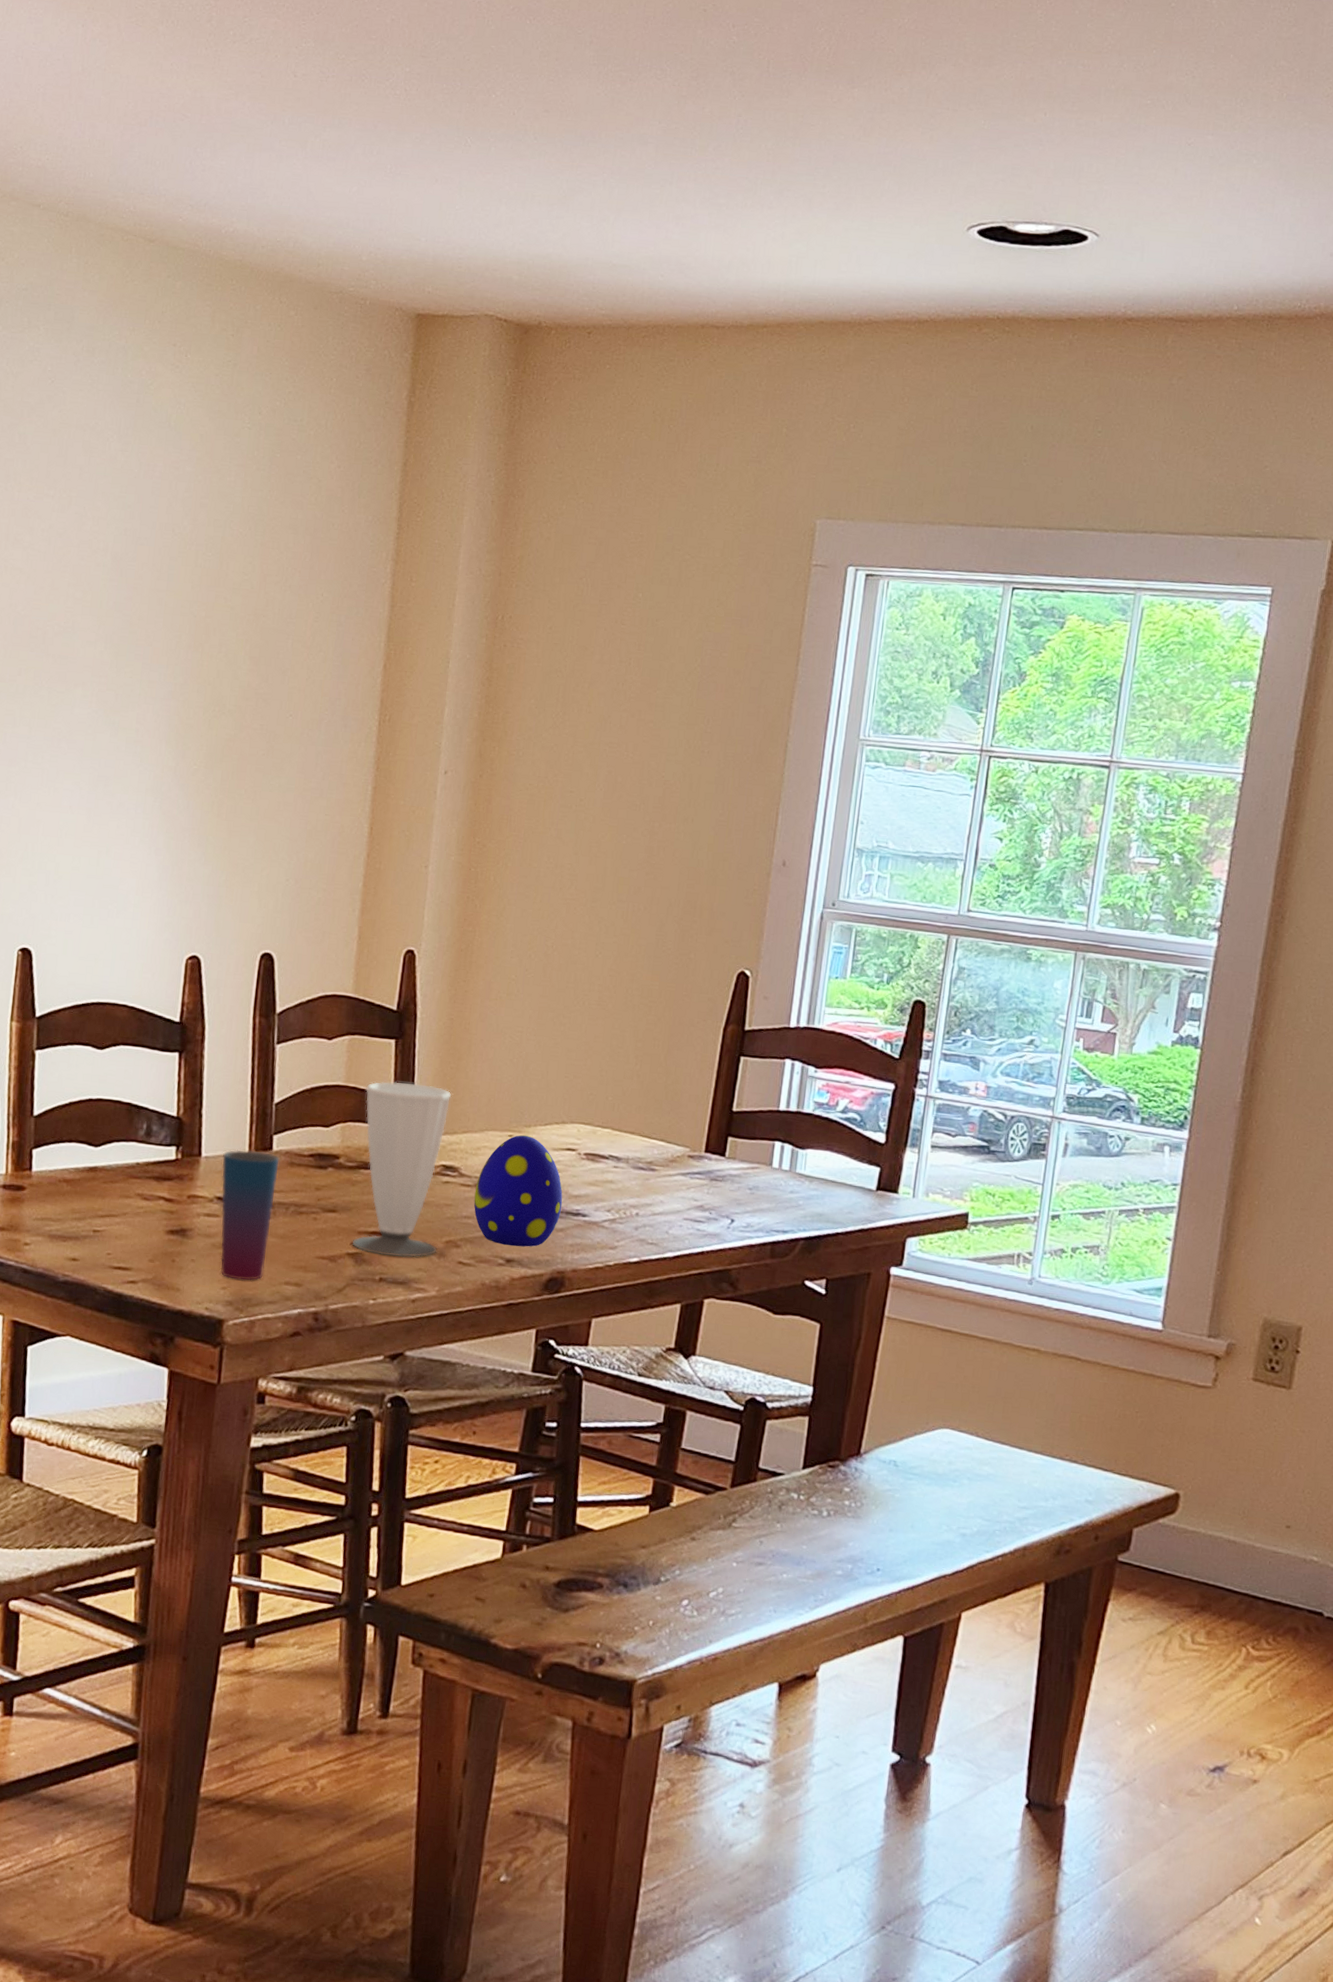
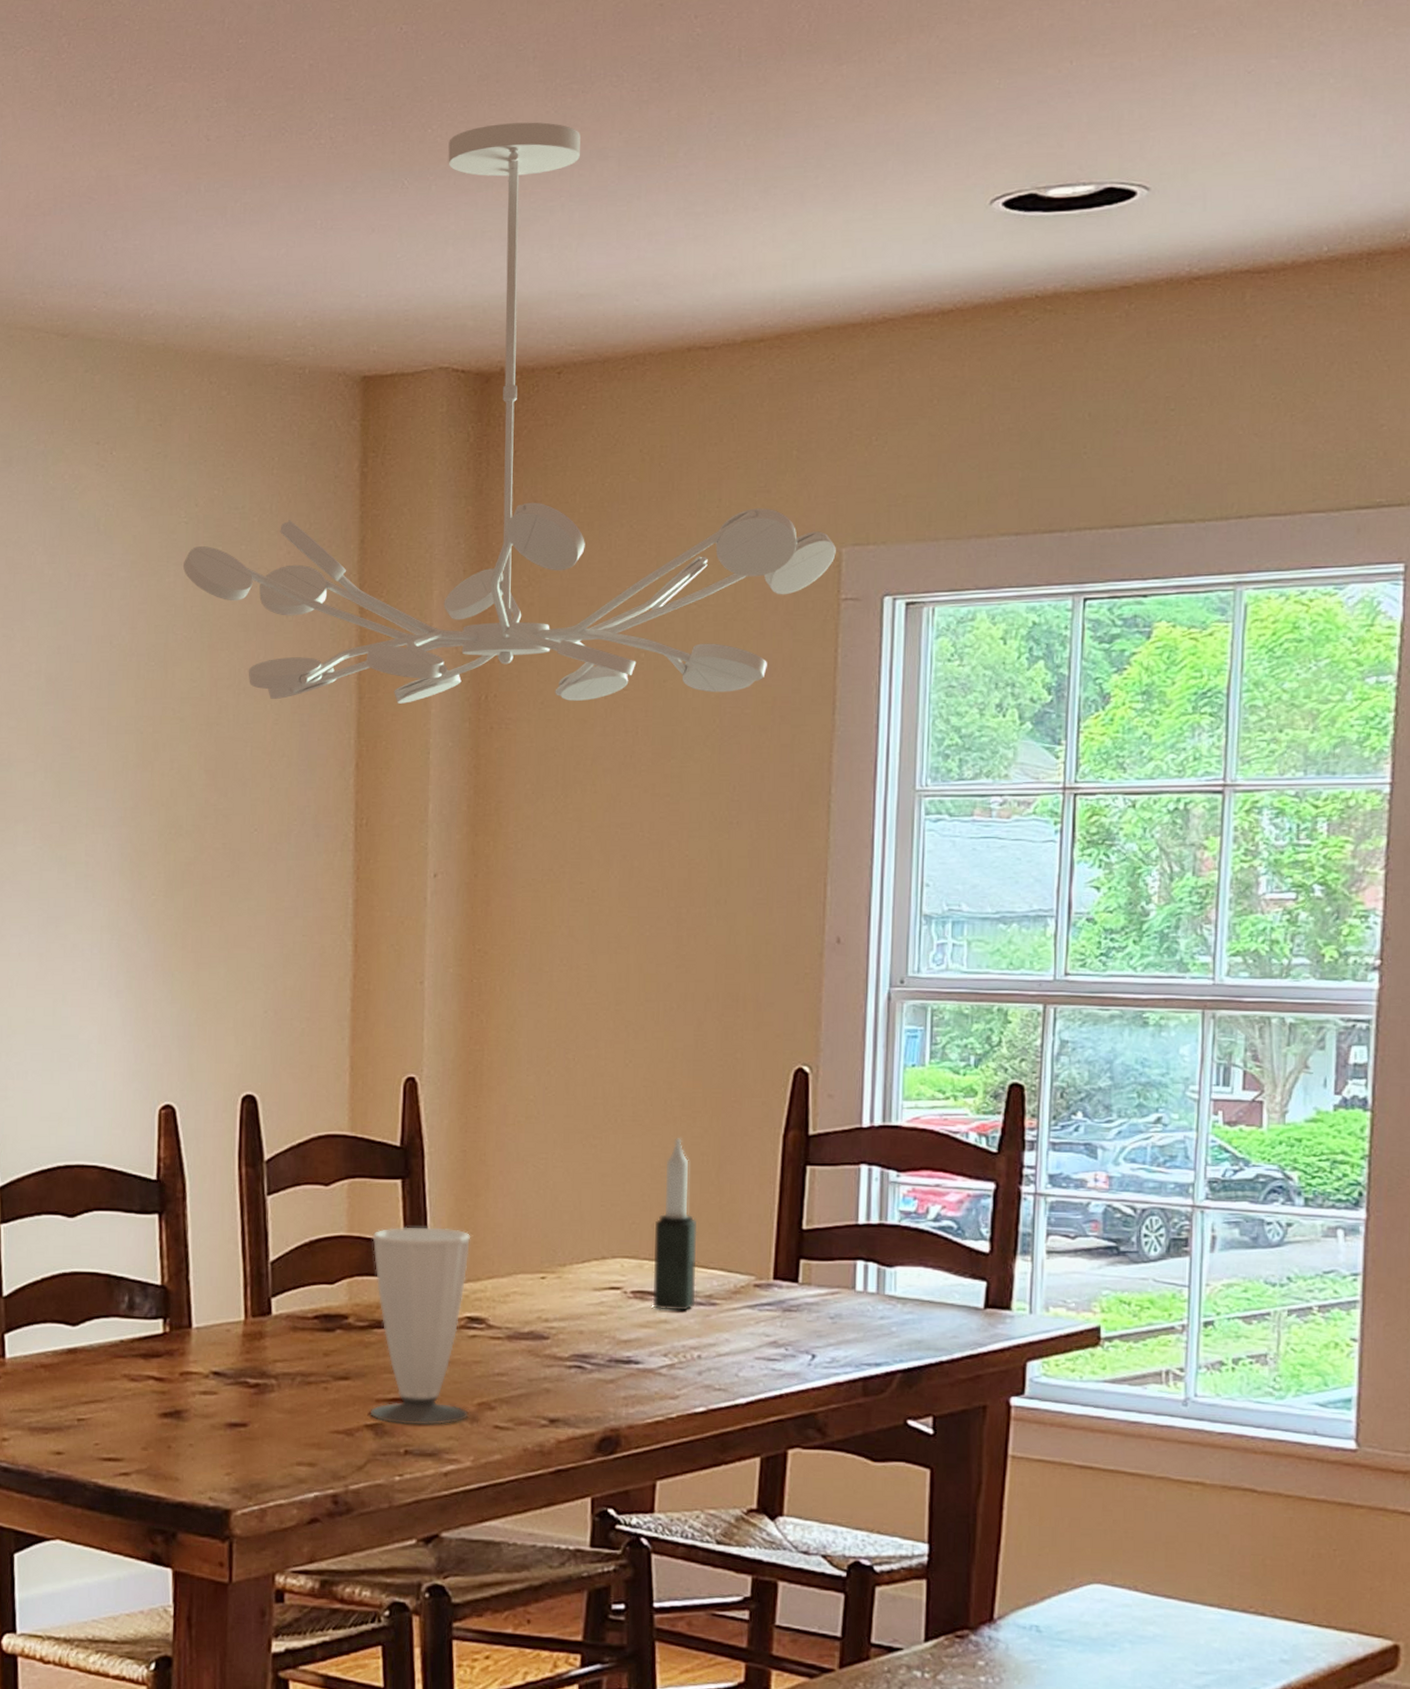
cup: present [220,1149,280,1281] -> none [216,1316,280,1464]
chandelier: none [244,98,812,636] -> present [183,122,836,704]
decorative egg: present [473,1134,563,1247] -> none [506,1275,610,1404]
candle: none [601,1023,645,1174] -> present [652,1138,697,1311]

